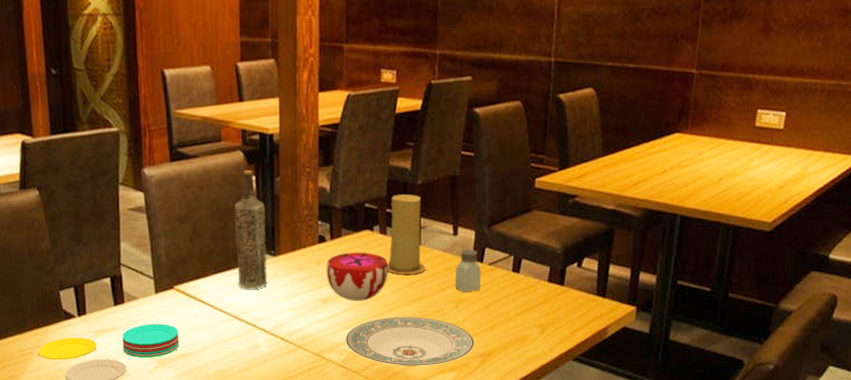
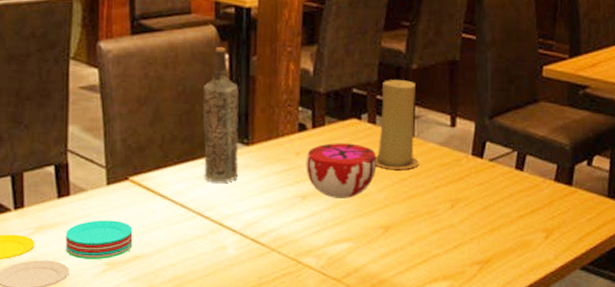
plate: present [346,316,474,366] -> none [326,216,471,274]
saltshaker: present [455,249,481,293] -> none [451,143,481,192]

